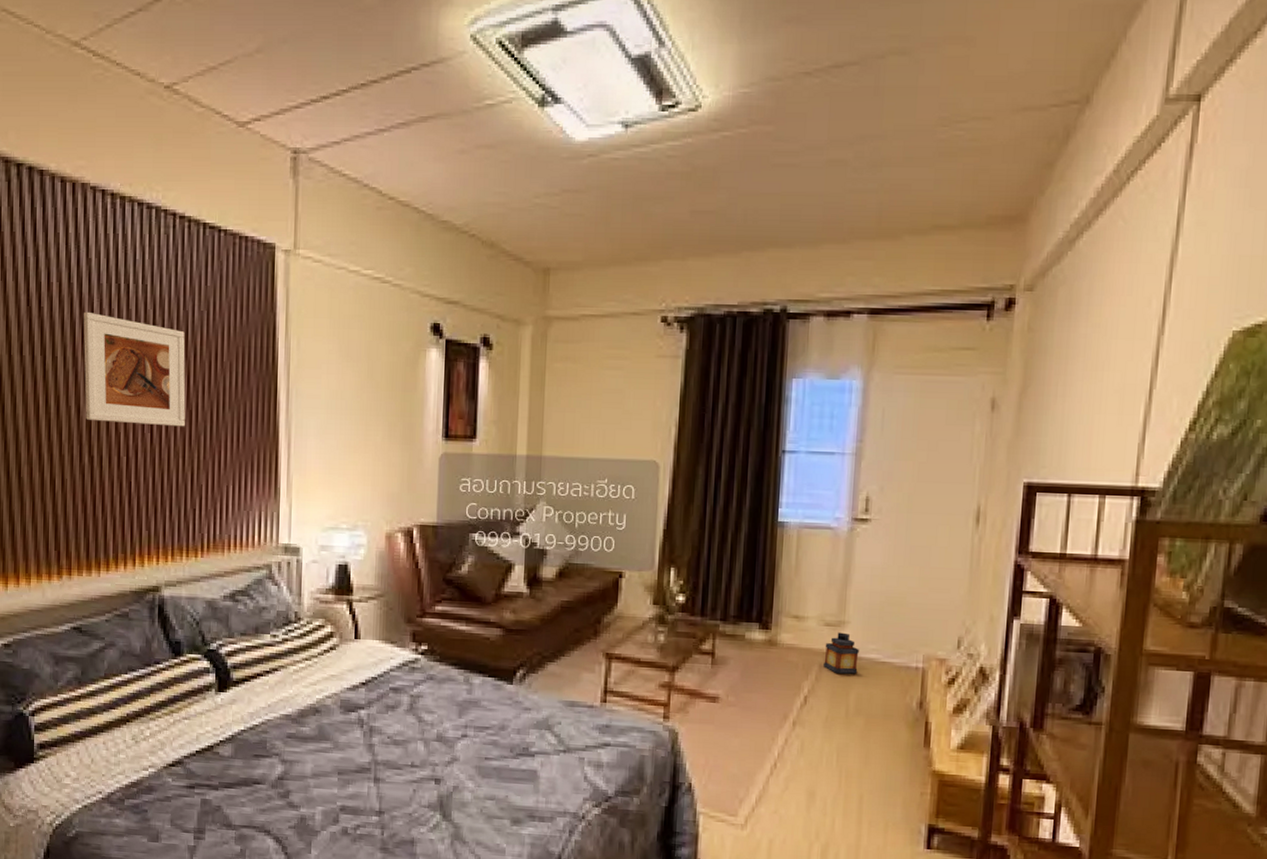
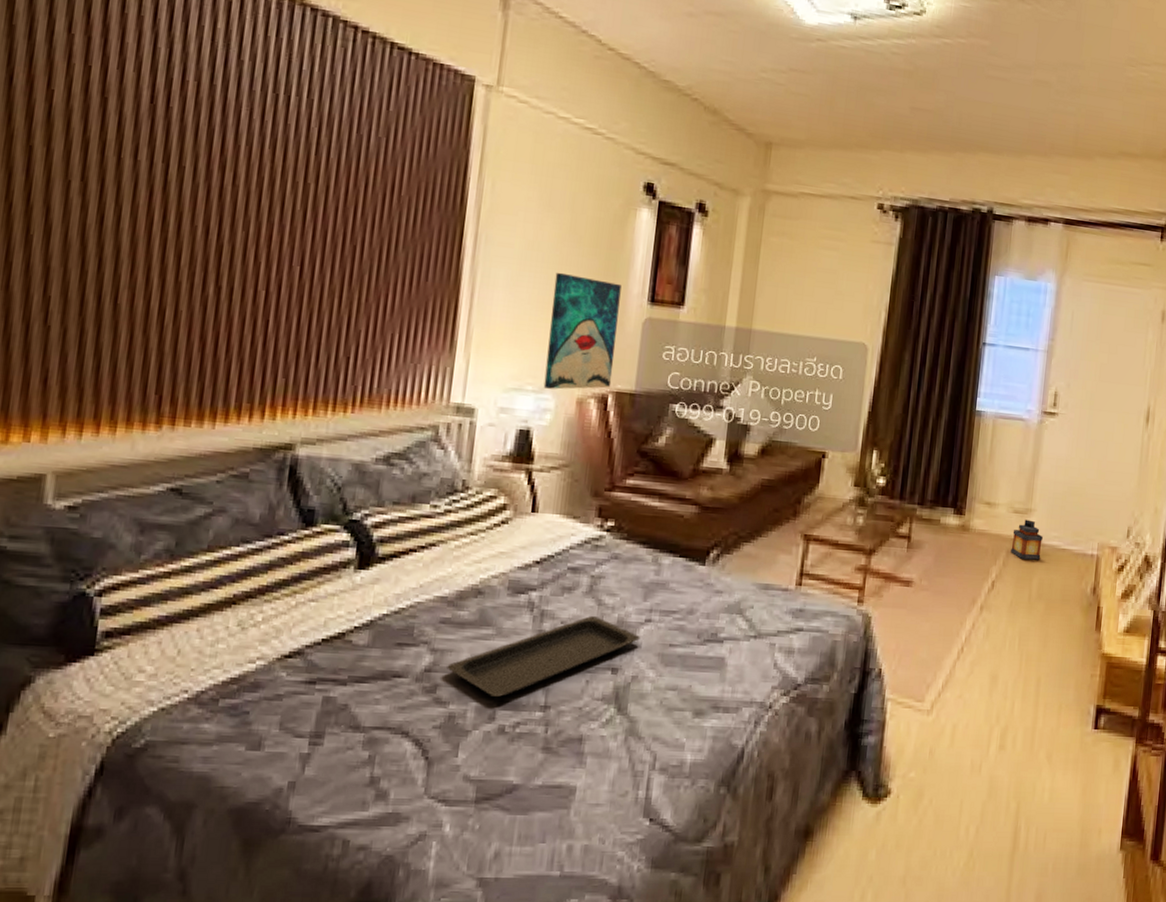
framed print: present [83,311,186,427] -> none [216,119,356,264]
serving tray: none [296,732,458,803] -> present [447,616,640,697]
wall art: none [356,417,417,526] -> present [543,272,622,390]

